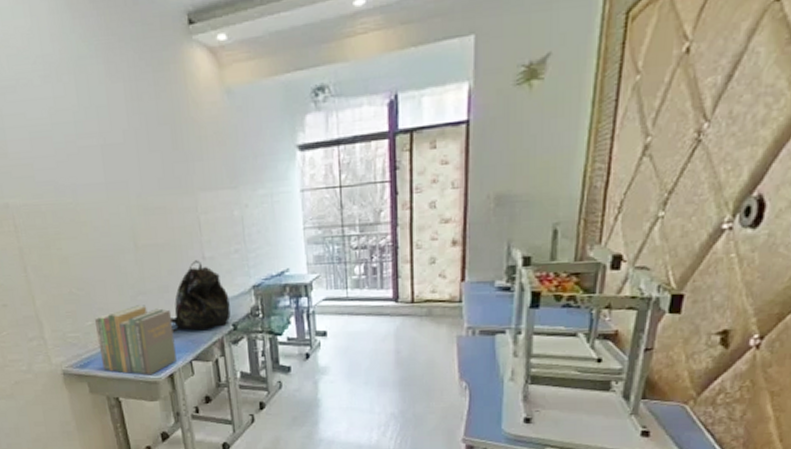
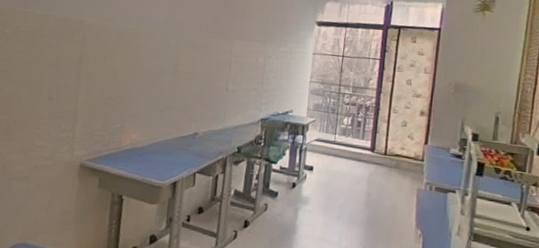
books: present [95,305,177,376] -> none [117,118,190,180]
backpack: present [171,260,231,332] -> none [186,90,240,150]

